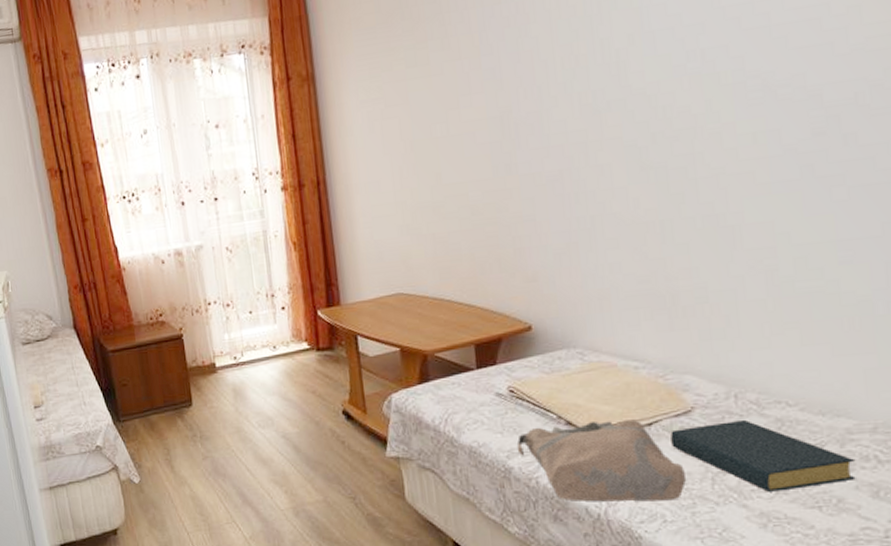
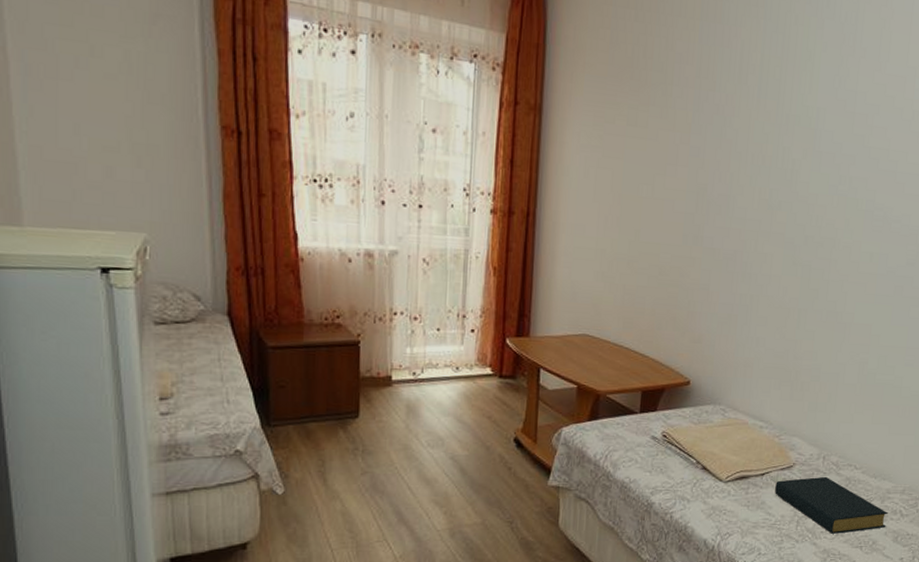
tote bag: present [516,419,686,502] -> none [660,468,780,537]

